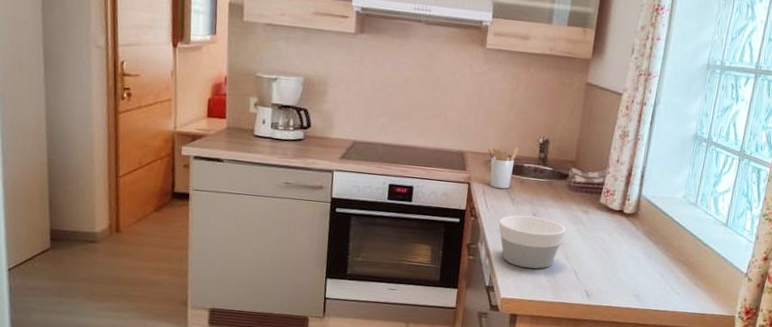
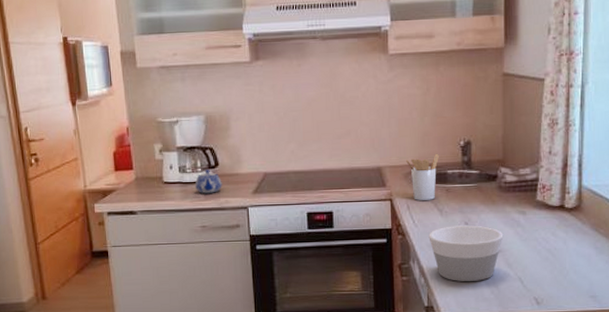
teapot: none [284,129,312,153] -> present [194,170,222,194]

